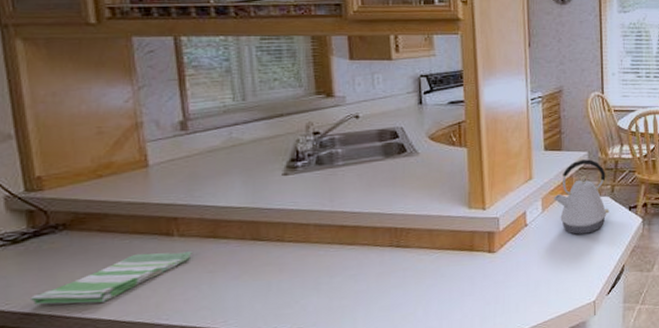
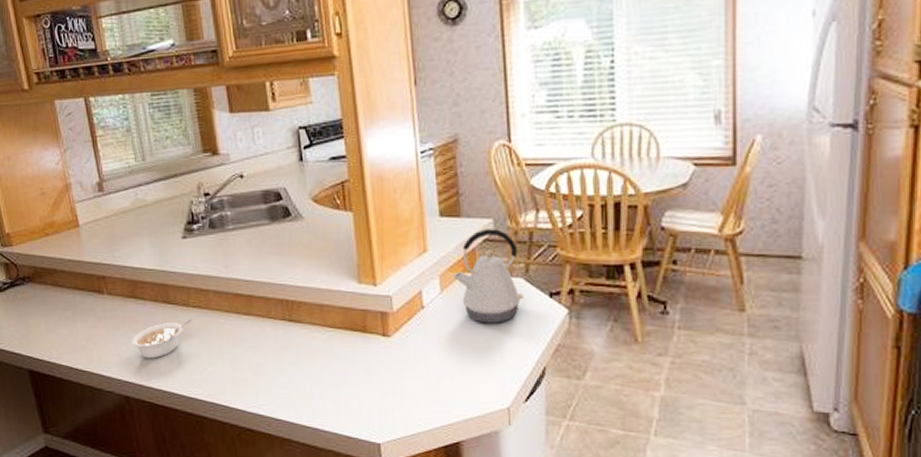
dish towel: present [29,251,192,305] -> none [14,308,119,350]
legume: none [205,254,286,300] -> present [131,319,192,359]

